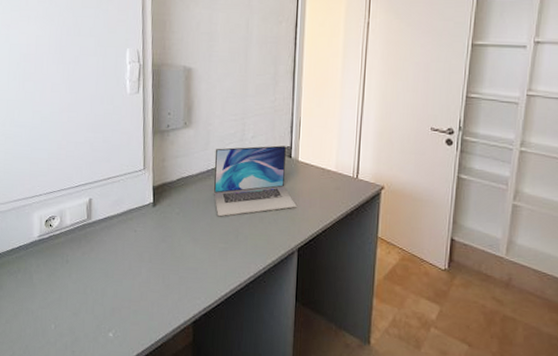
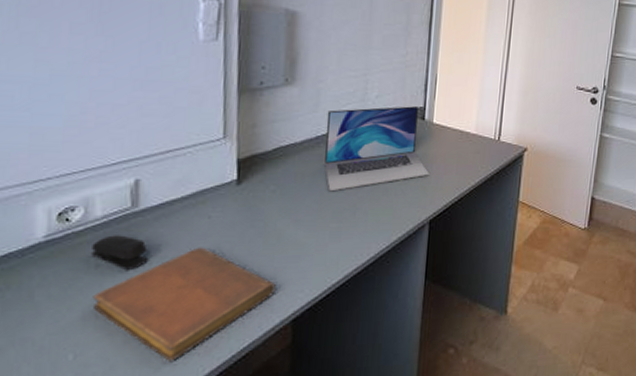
stapler: none [64,239,98,266] -> present [91,235,149,270]
notebook: none [65,254,181,341] -> present [92,247,276,361]

